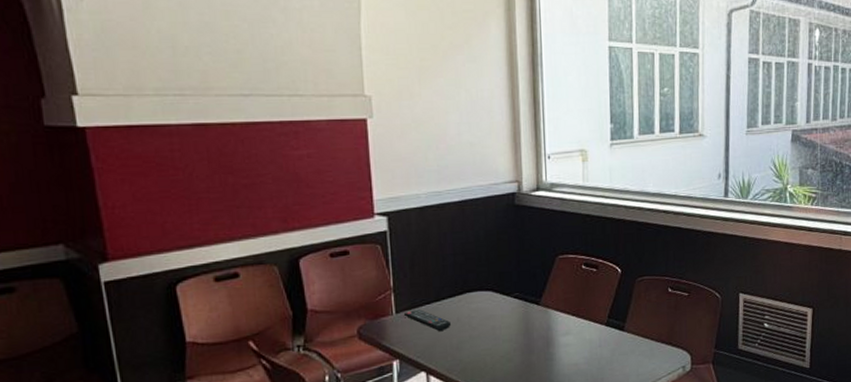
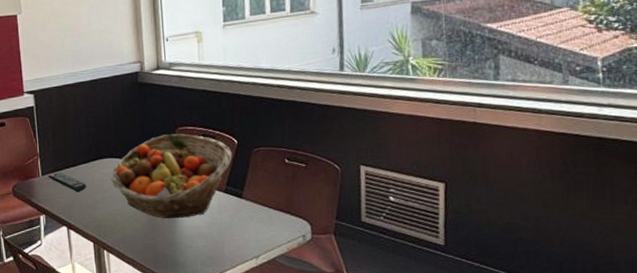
fruit basket: none [480,262,615,357] -> present [111,133,233,219]

